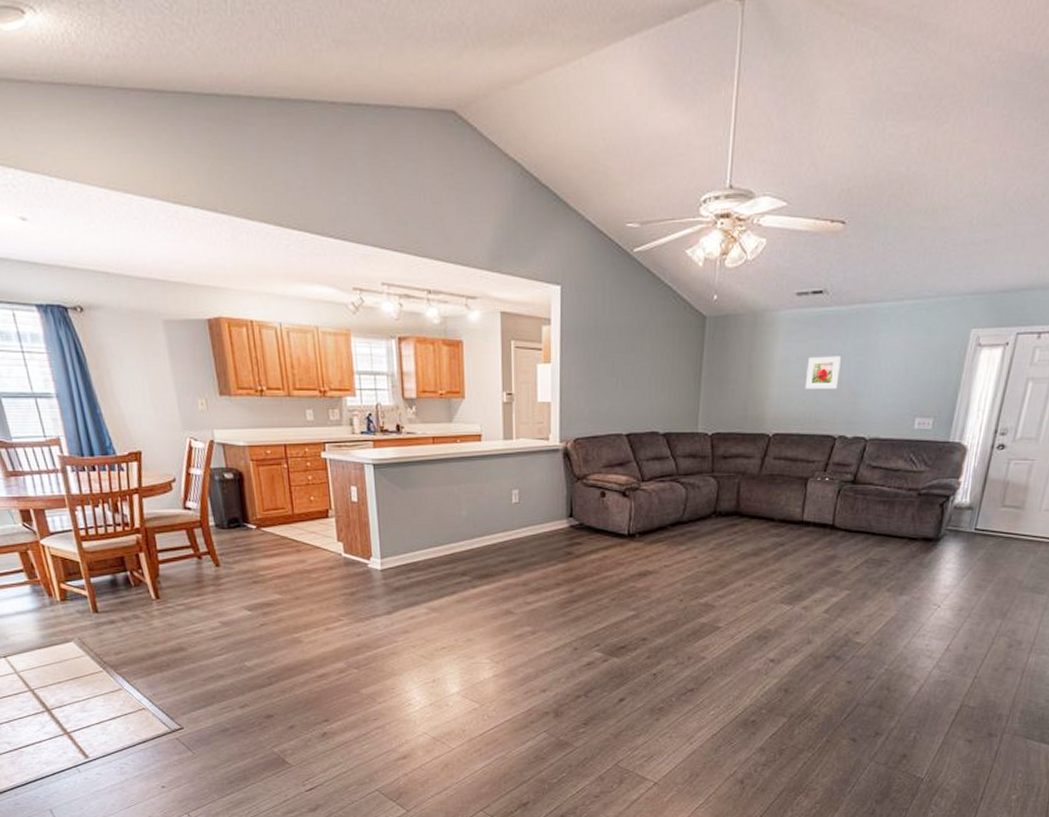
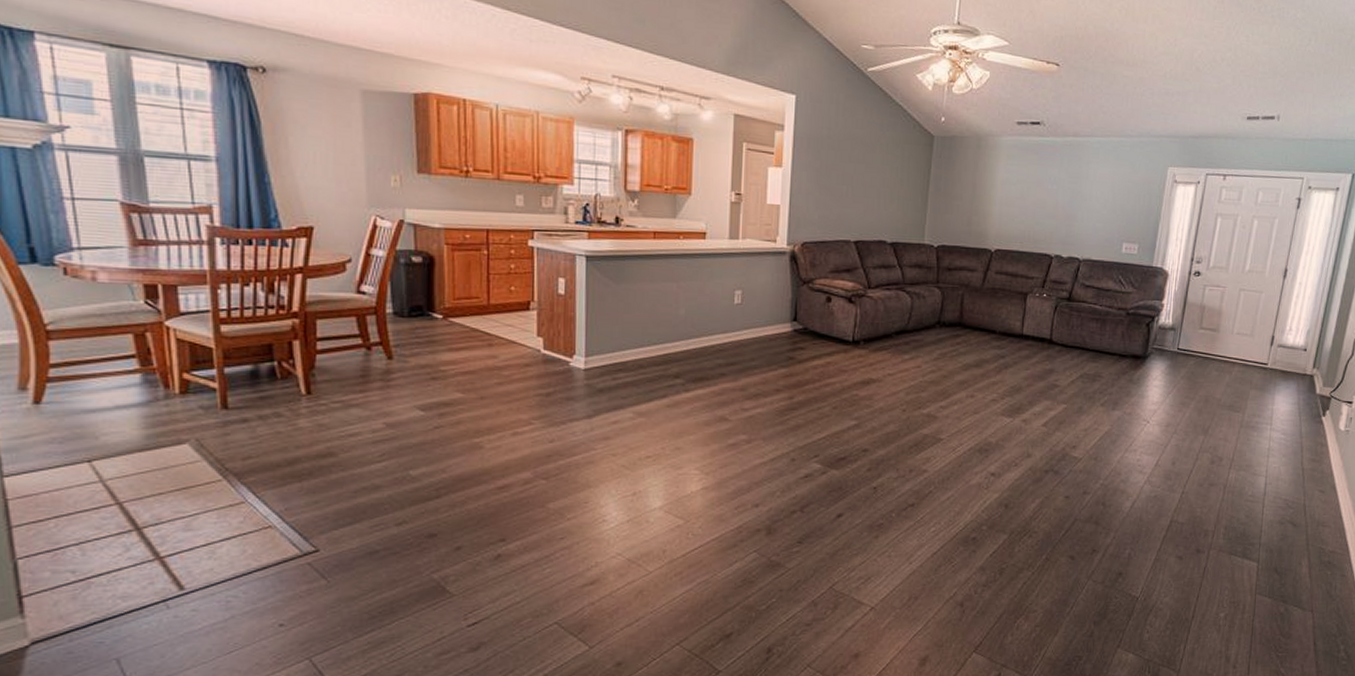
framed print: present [804,356,841,389] -> none [1024,180,1056,211]

